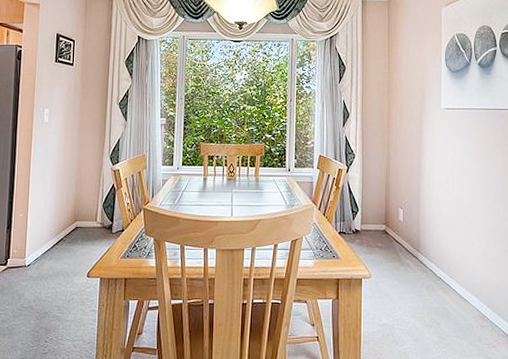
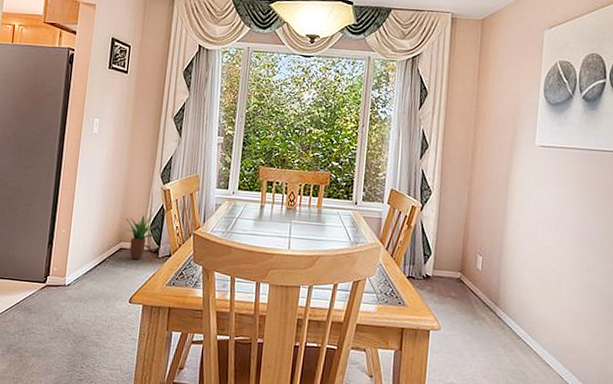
potted plant: none [79,193,112,237] -> present [125,214,159,260]

